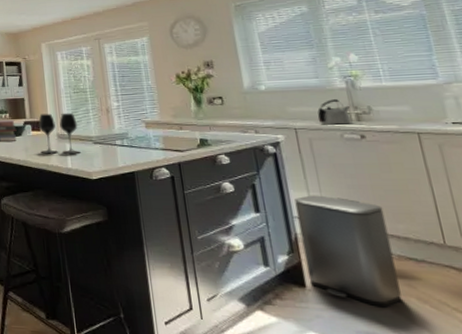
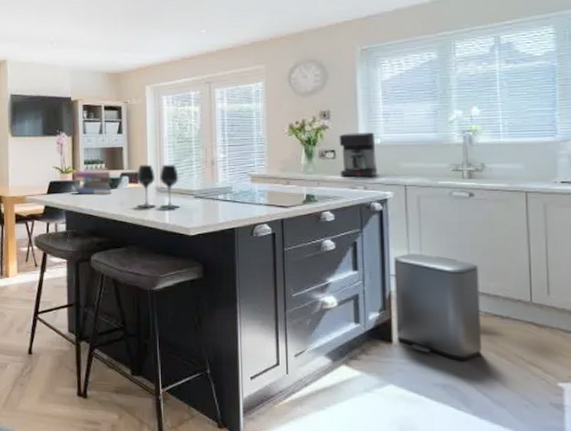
coffee maker: none [224,79,267,122] -> present [339,132,378,178]
kettle: present [317,99,353,126] -> none [429,155,464,183]

